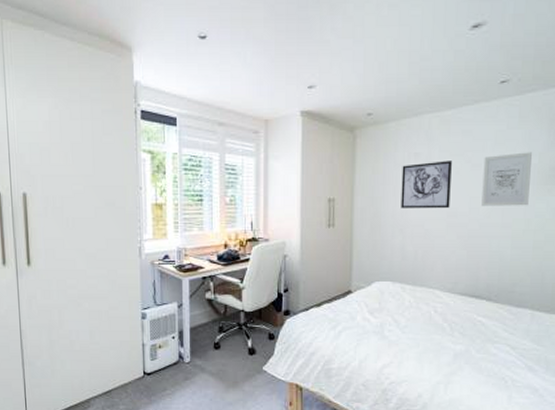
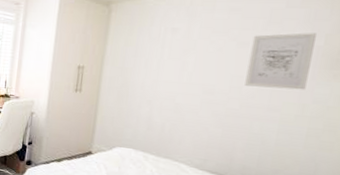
wall art: present [401,161,452,209] -> none [151,37,214,85]

